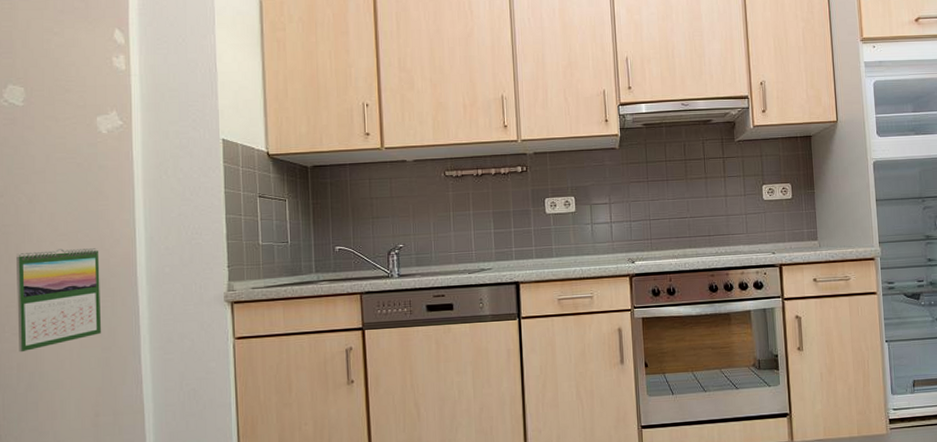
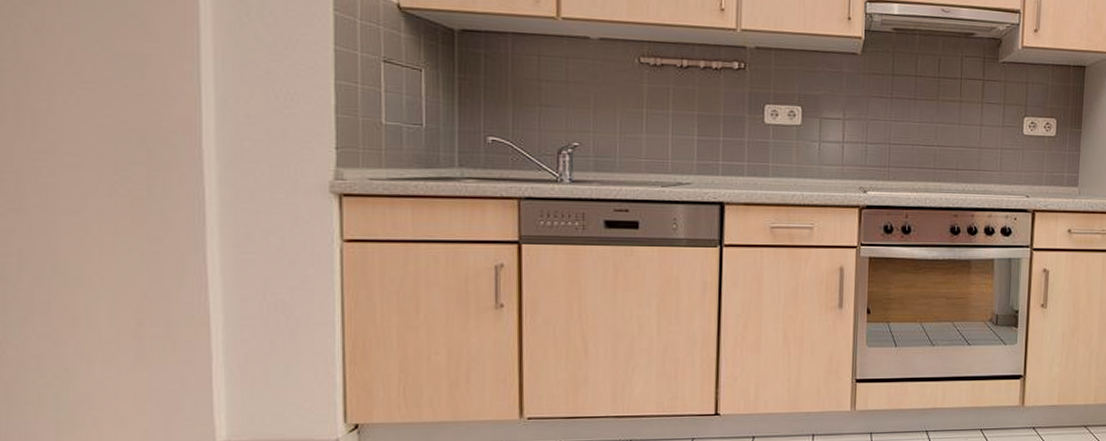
calendar: present [16,248,101,353] -> none [15,100,147,235]

